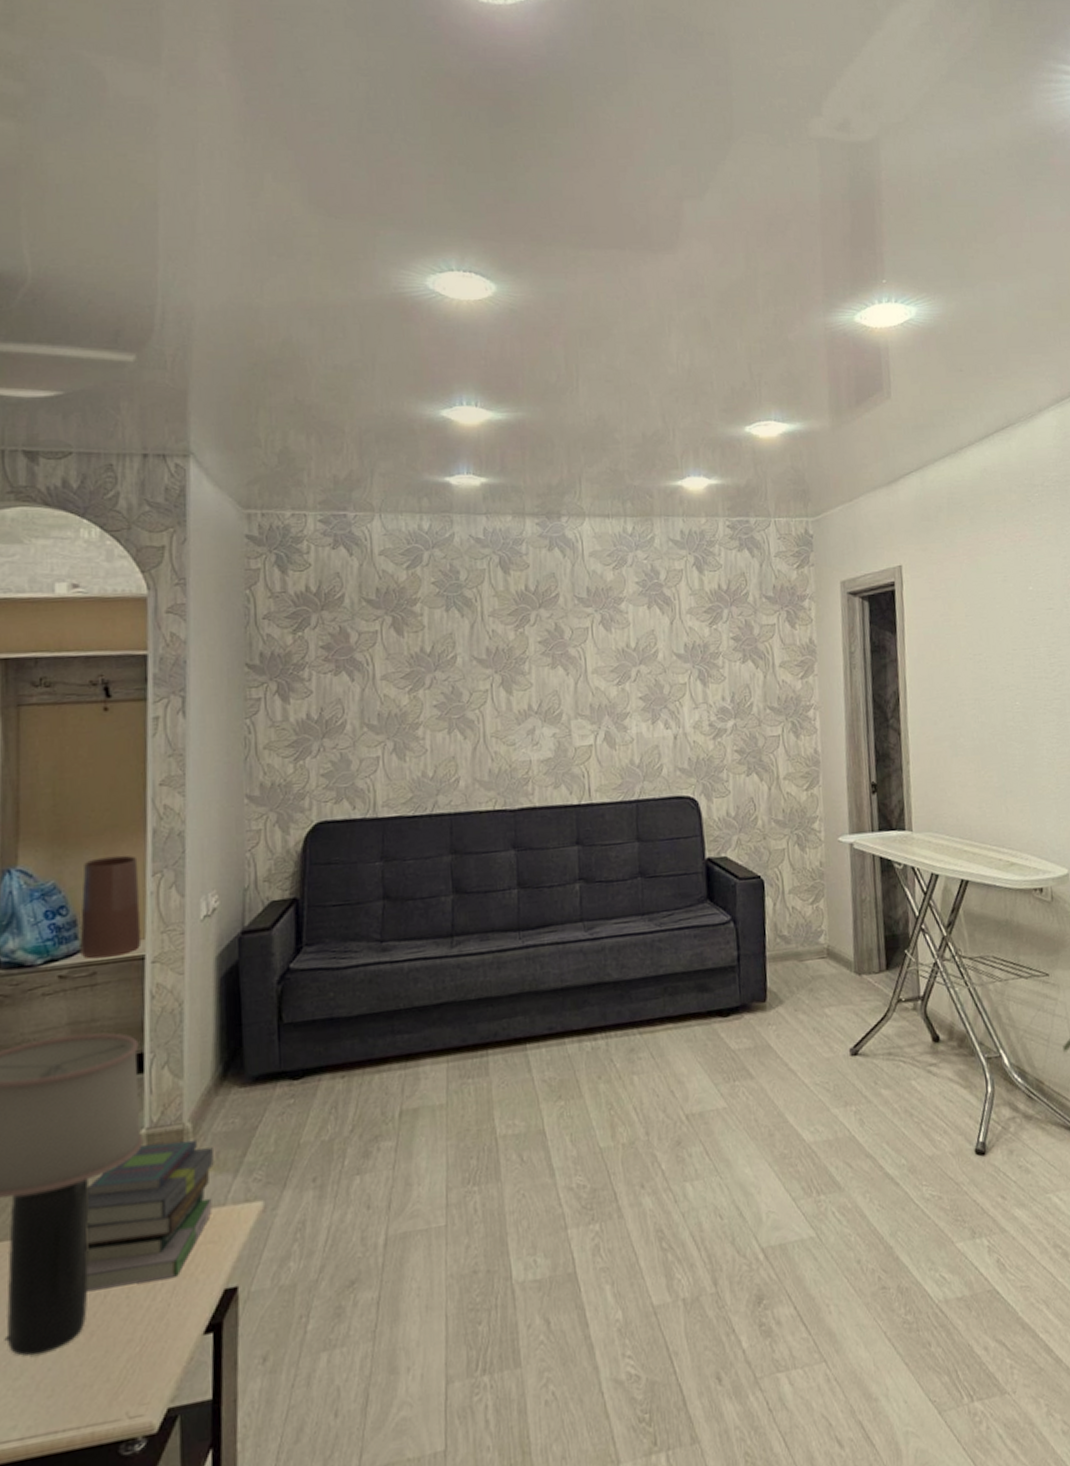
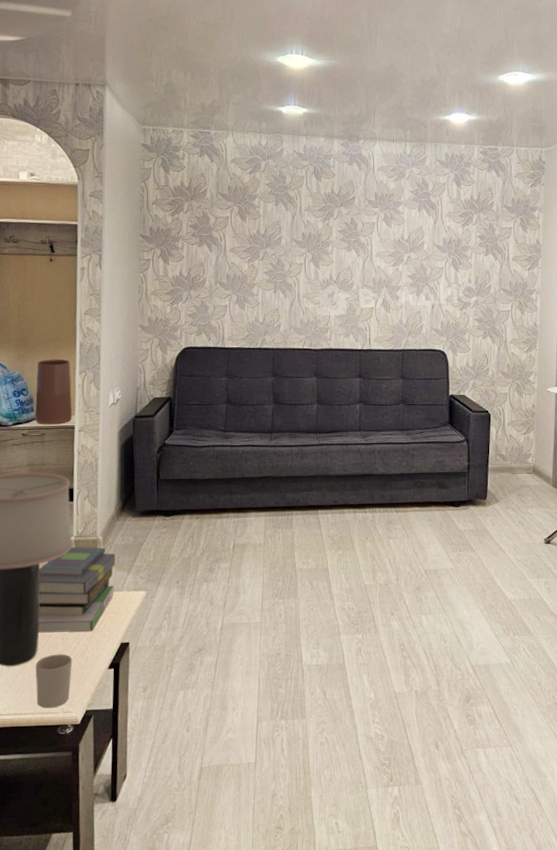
mug: none [81,1320,145,1416] -> present [35,654,73,708]

